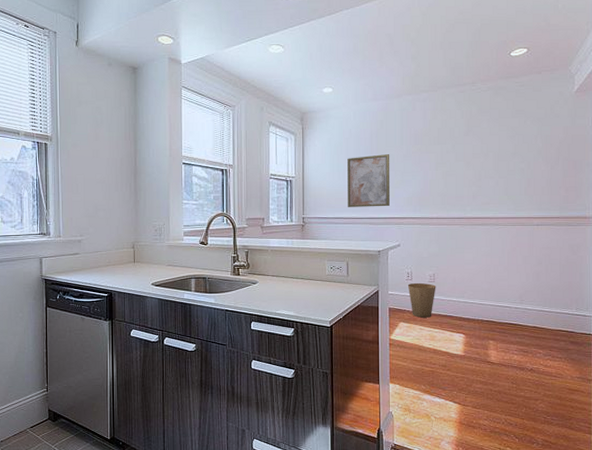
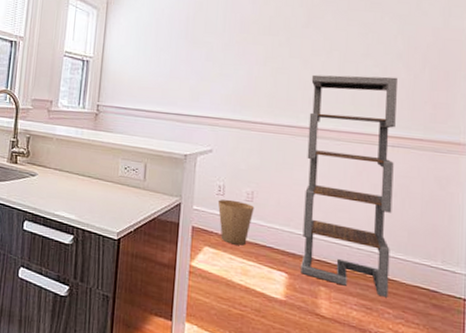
wall art: present [347,154,390,207] -> none [152,40,207,103]
shelving unit: none [473,170,539,341] -> present [300,74,397,298]

